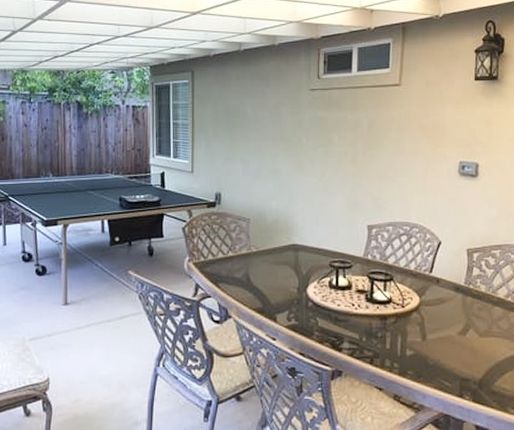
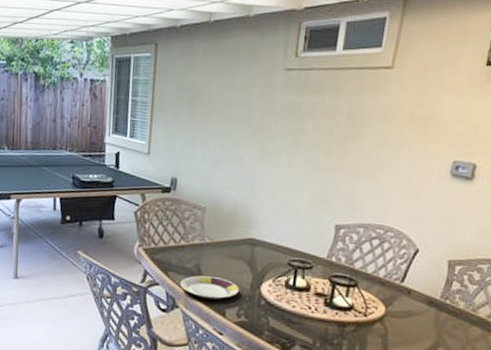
plate: none [231,284,287,306] -> present [180,275,239,300]

